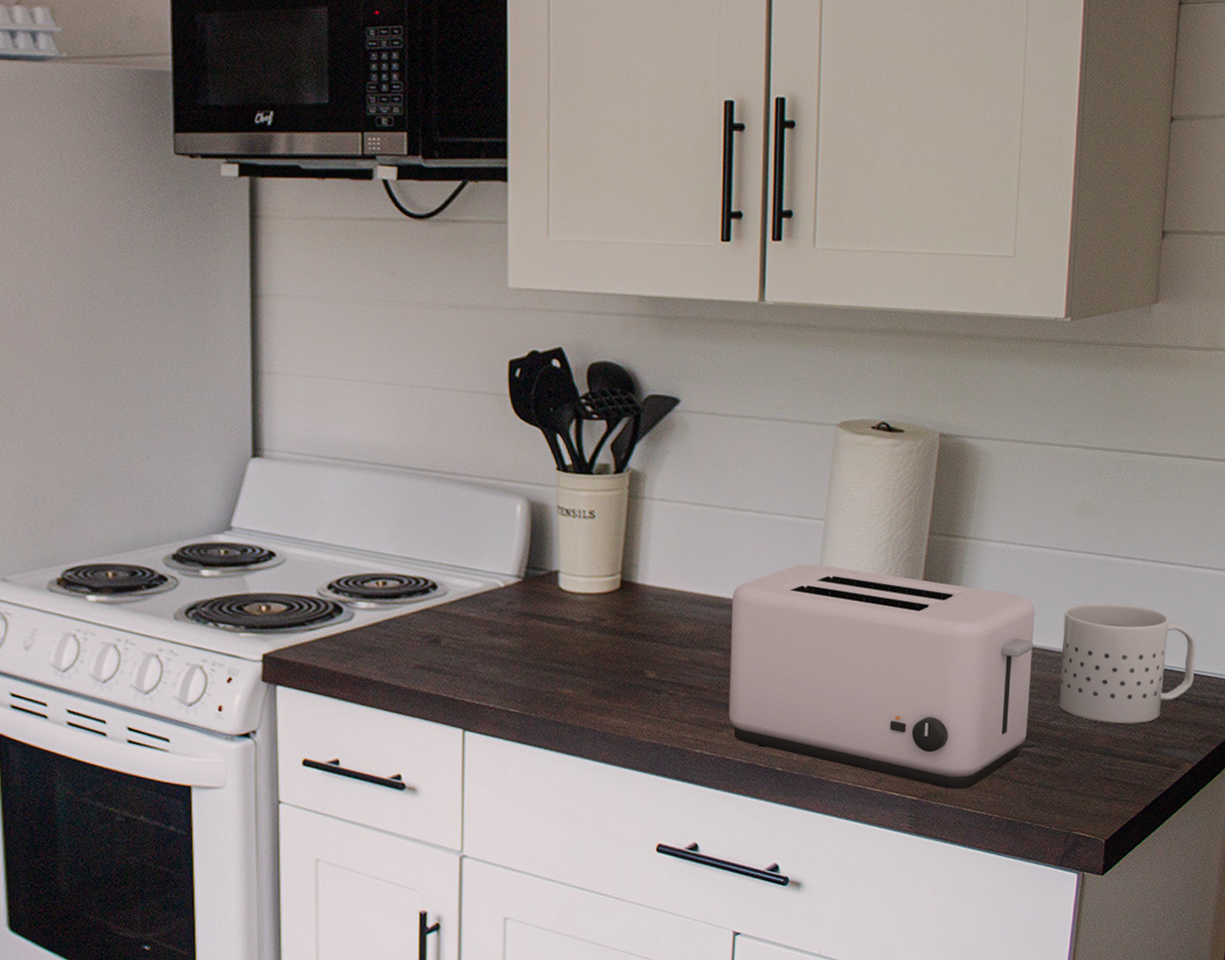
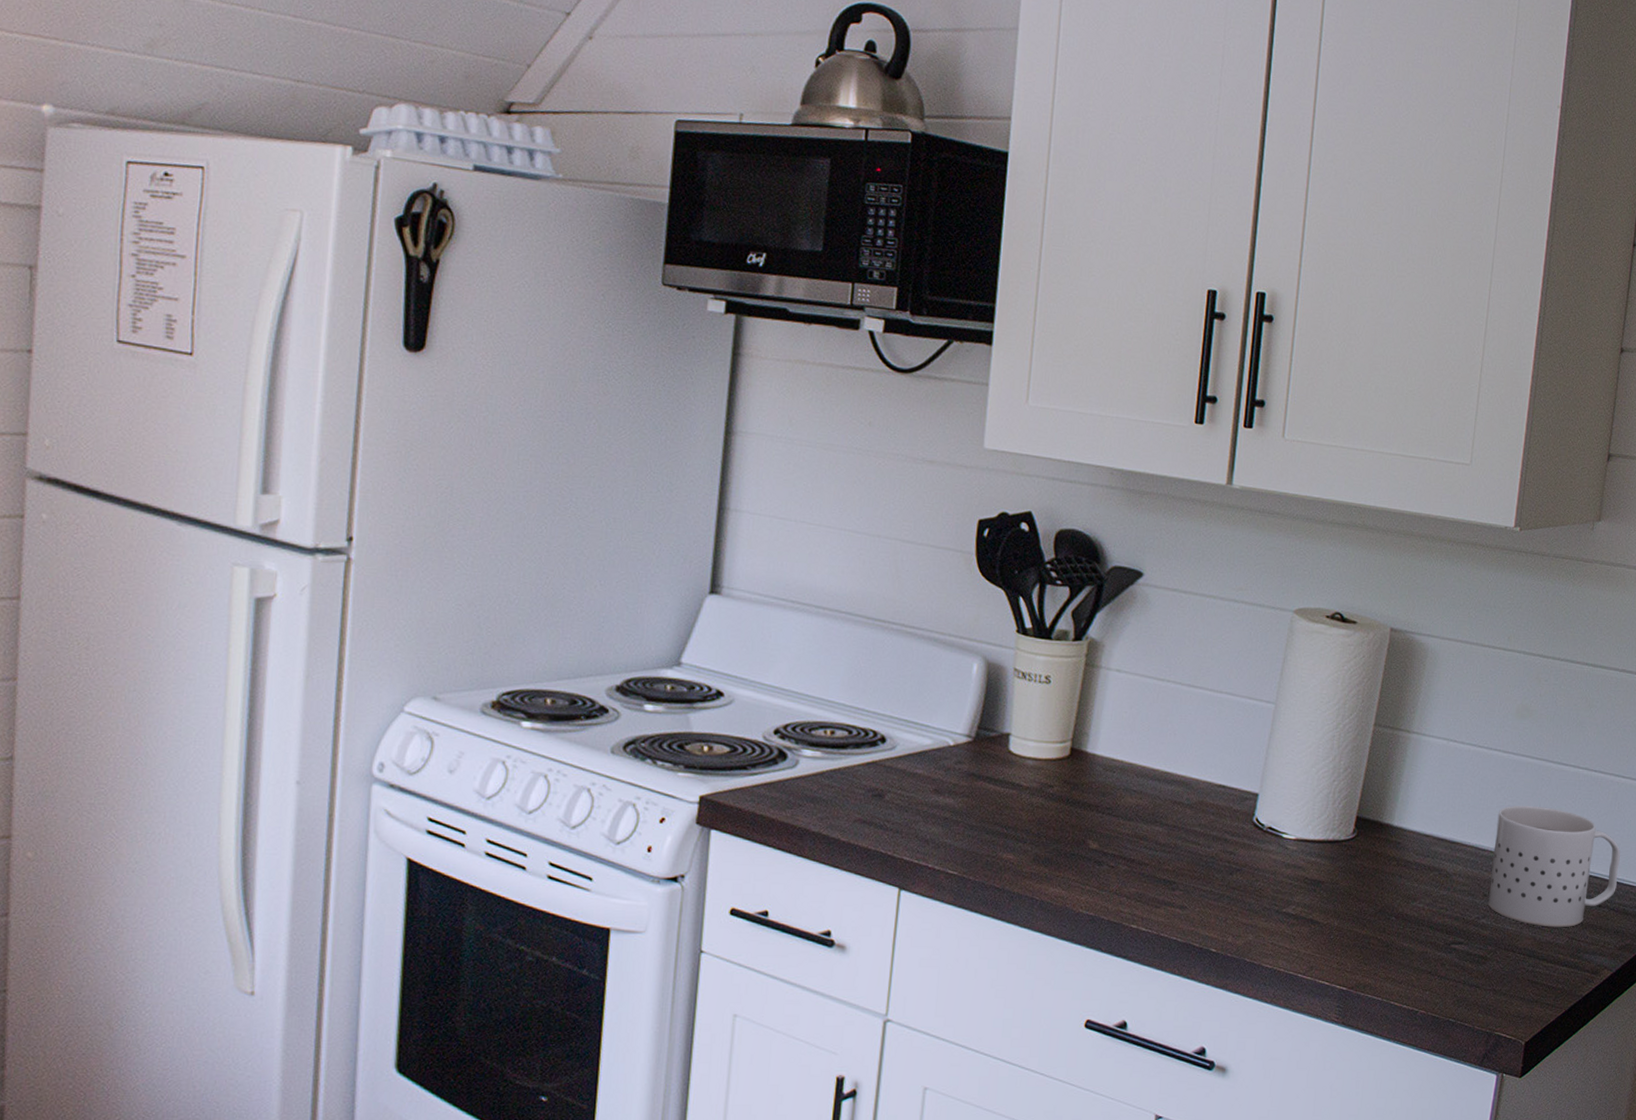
toaster: present [729,564,1035,790] -> none [1167,745,1471,982]

